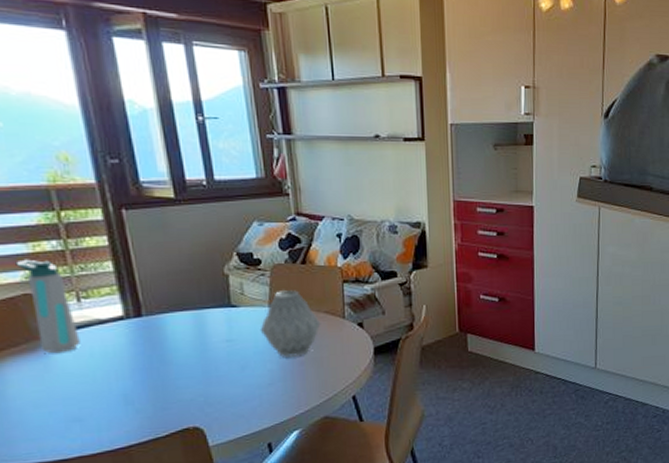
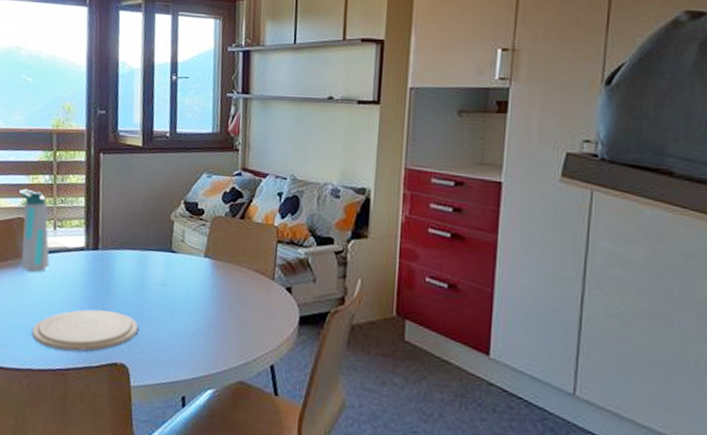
plate: none [74,377,208,430] -> present [32,309,139,352]
vase: present [260,290,321,357] -> none [192,243,250,312]

